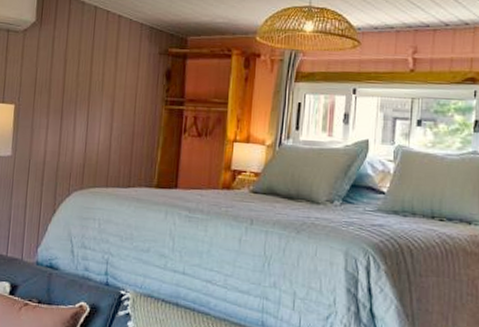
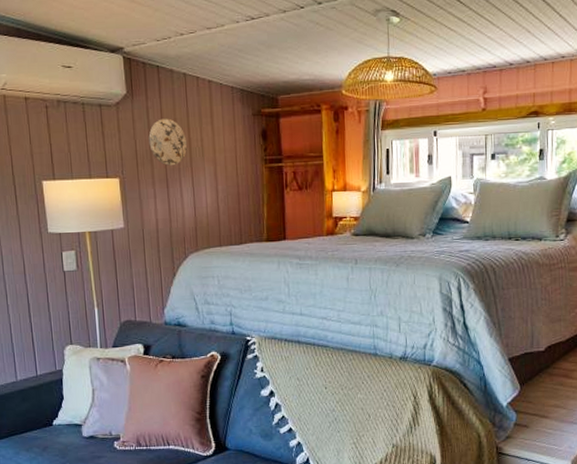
decorative plate: none [49,49,88,98] -> present [148,118,188,166]

